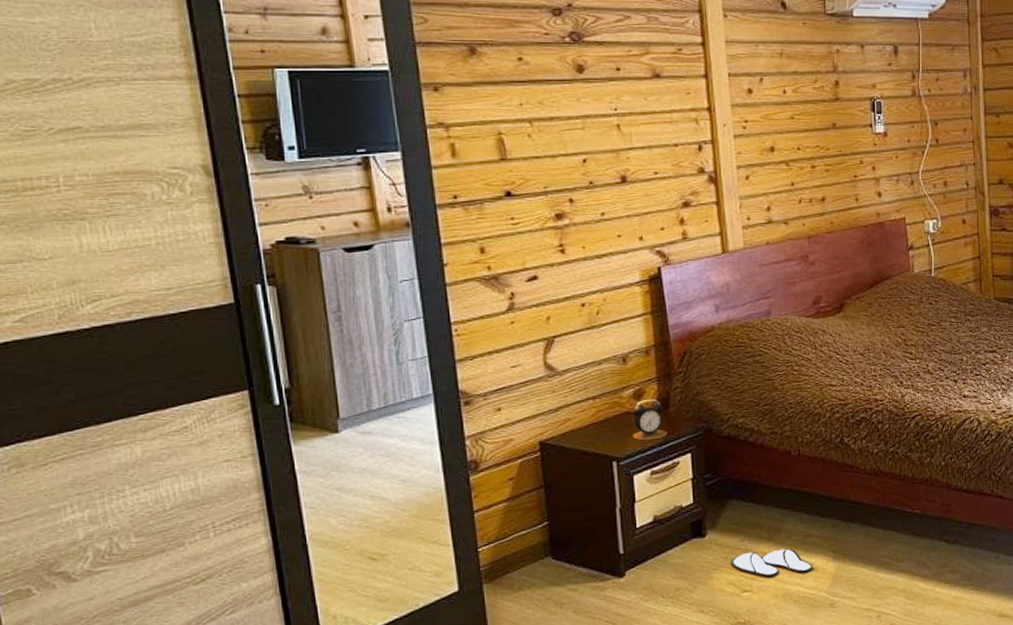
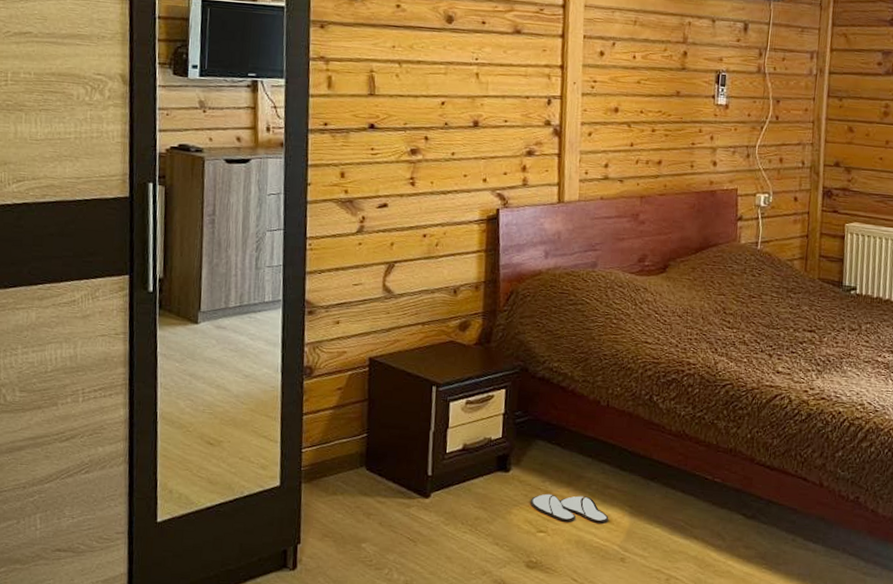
alarm clock: present [632,400,668,441] -> none [453,332,487,372]

